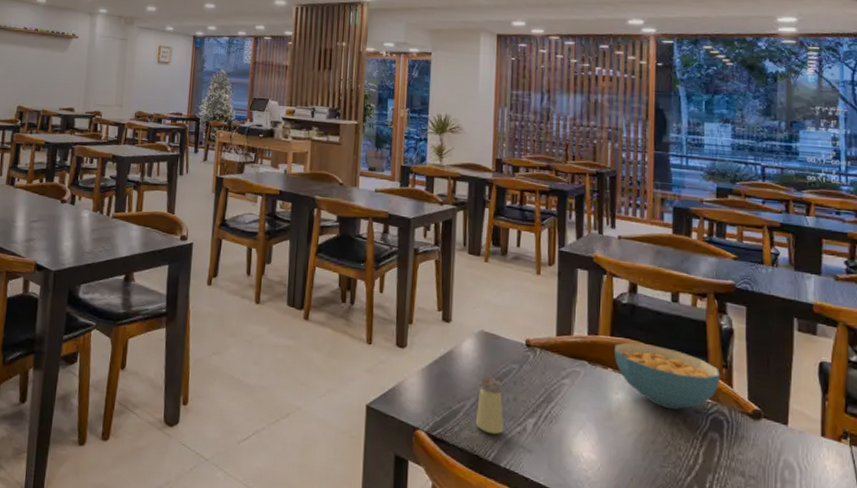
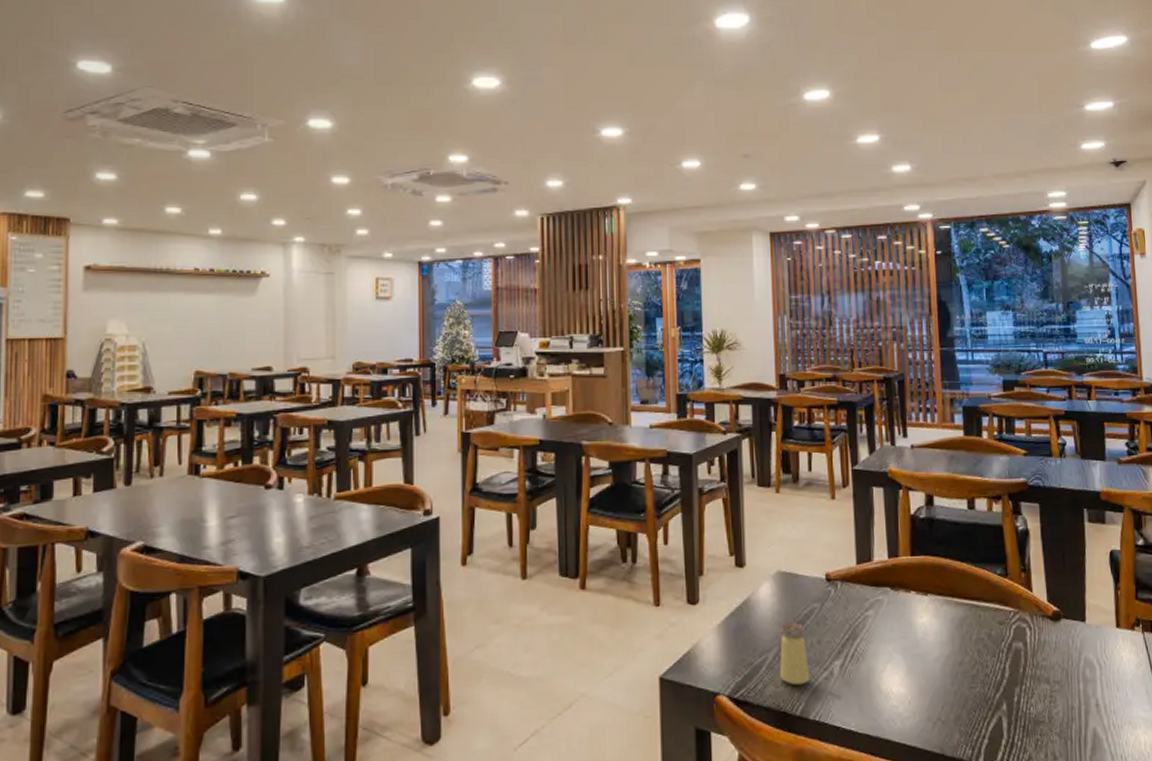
cereal bowl: present [614,342,721,410] -> none [915,559,1020,625]

